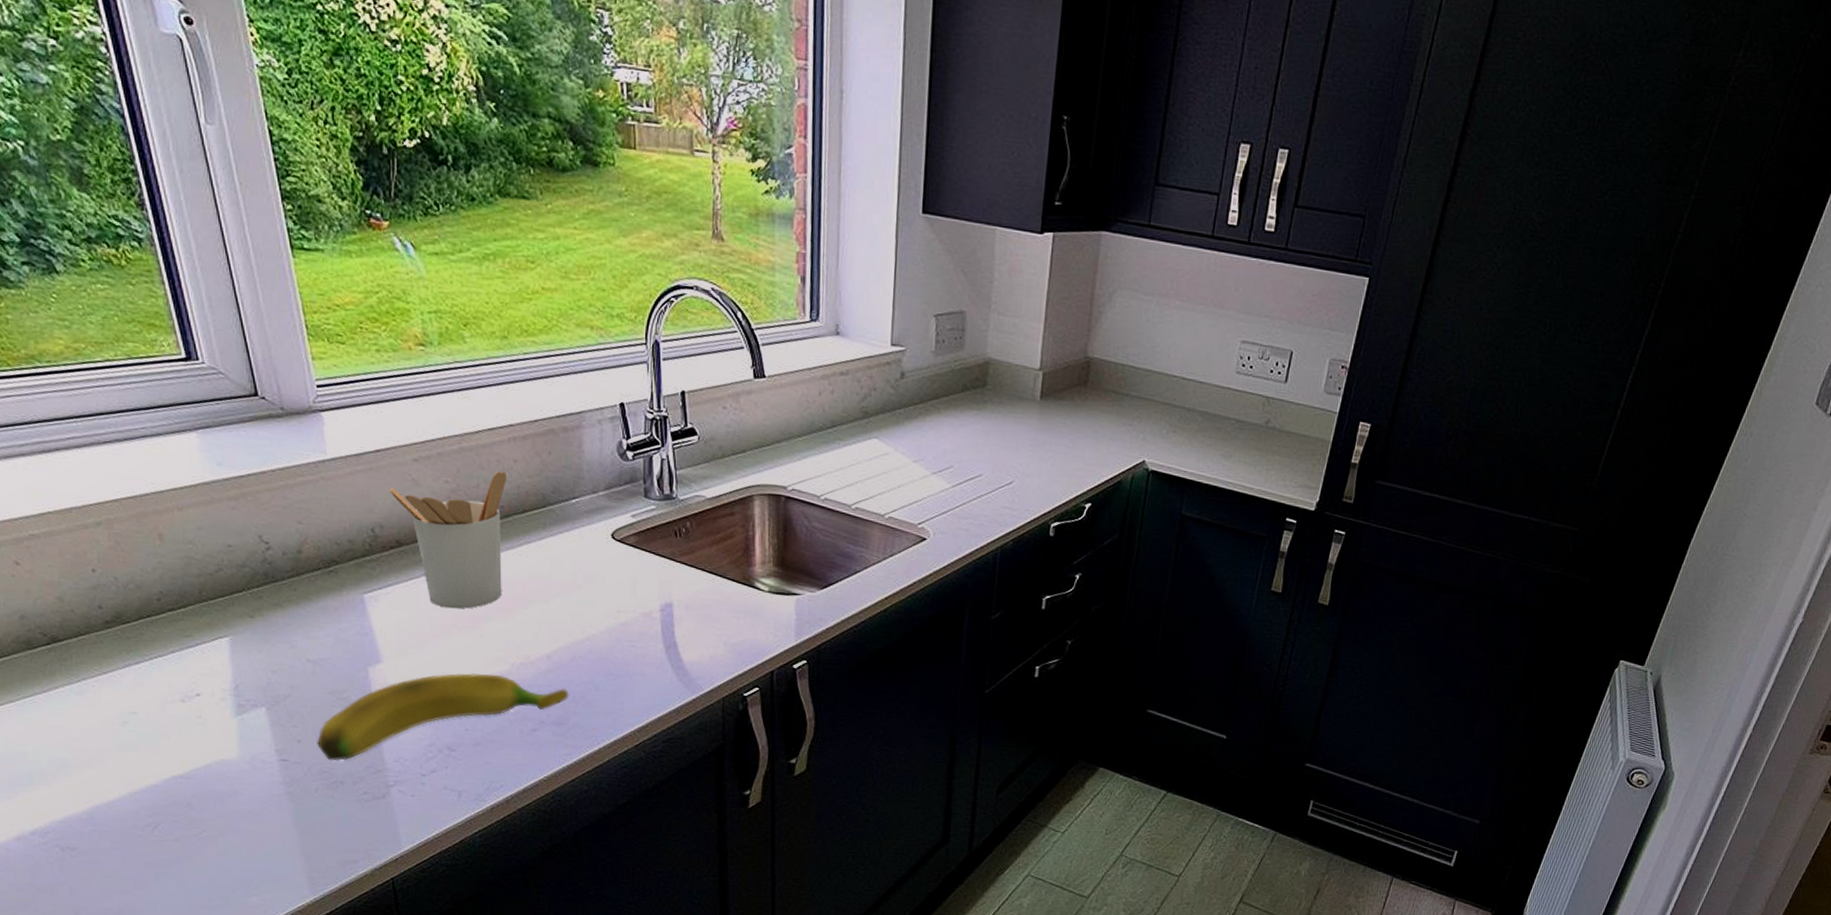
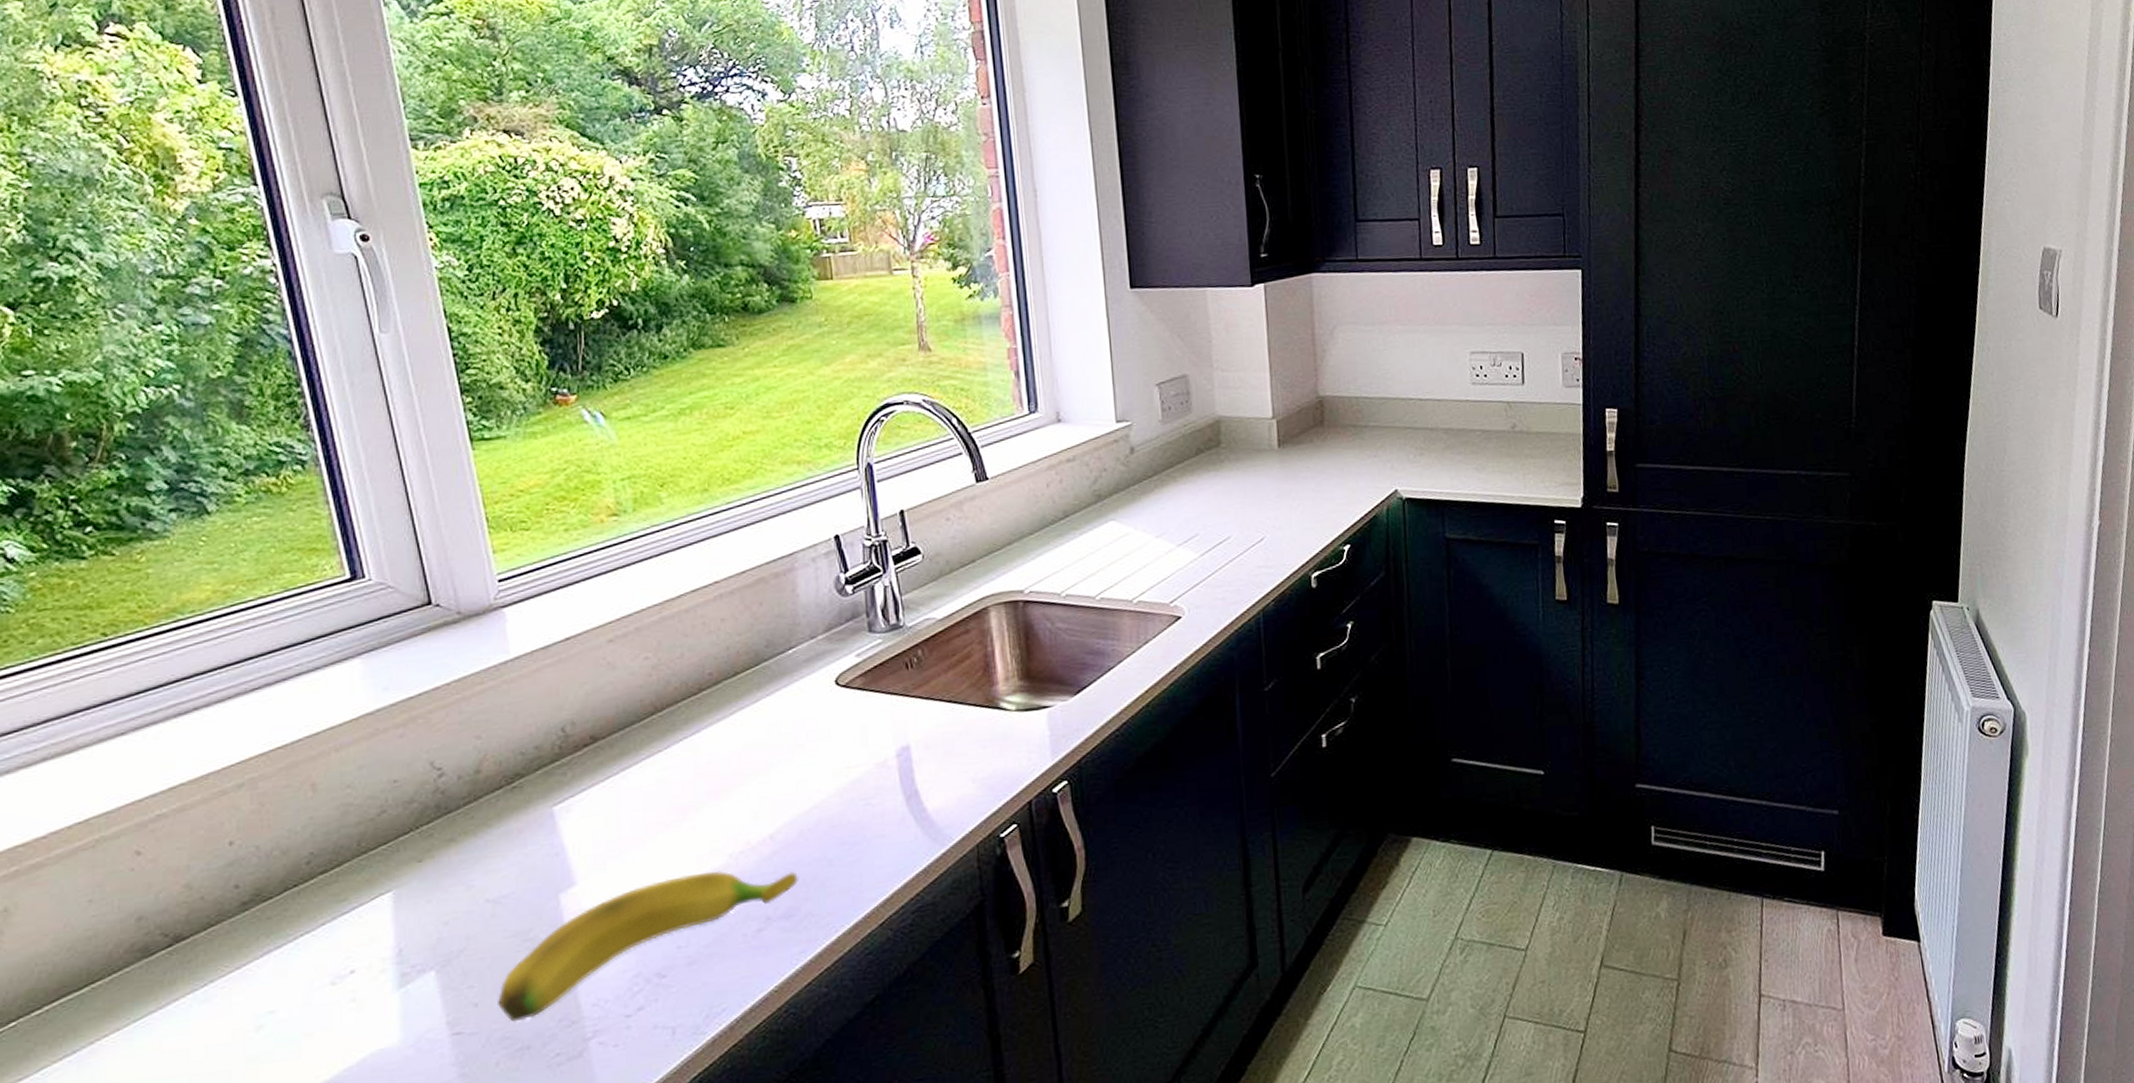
utensil holder: present [389,471,506,609] -> none [581,633,714,804]

